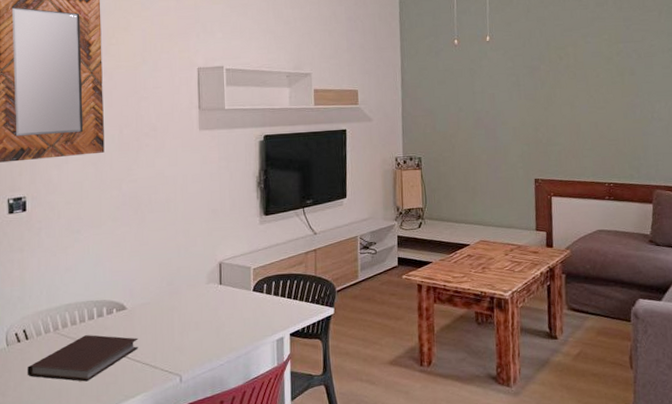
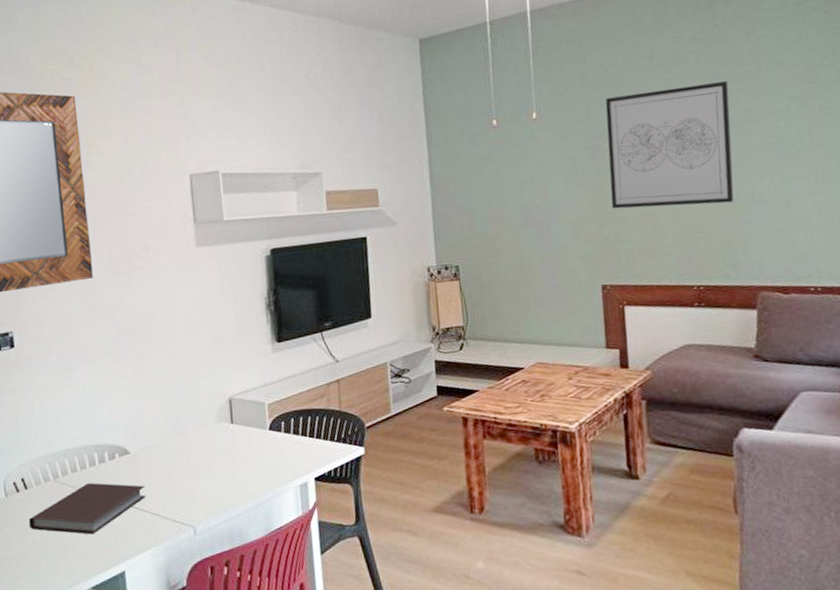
wall art: none [544,23,639,119] -> present [605,81,734,209]

